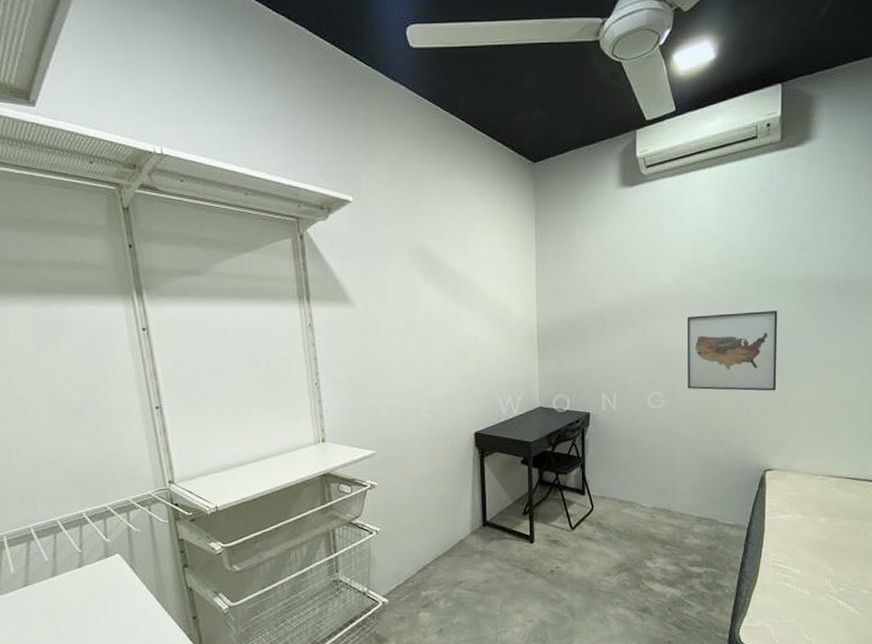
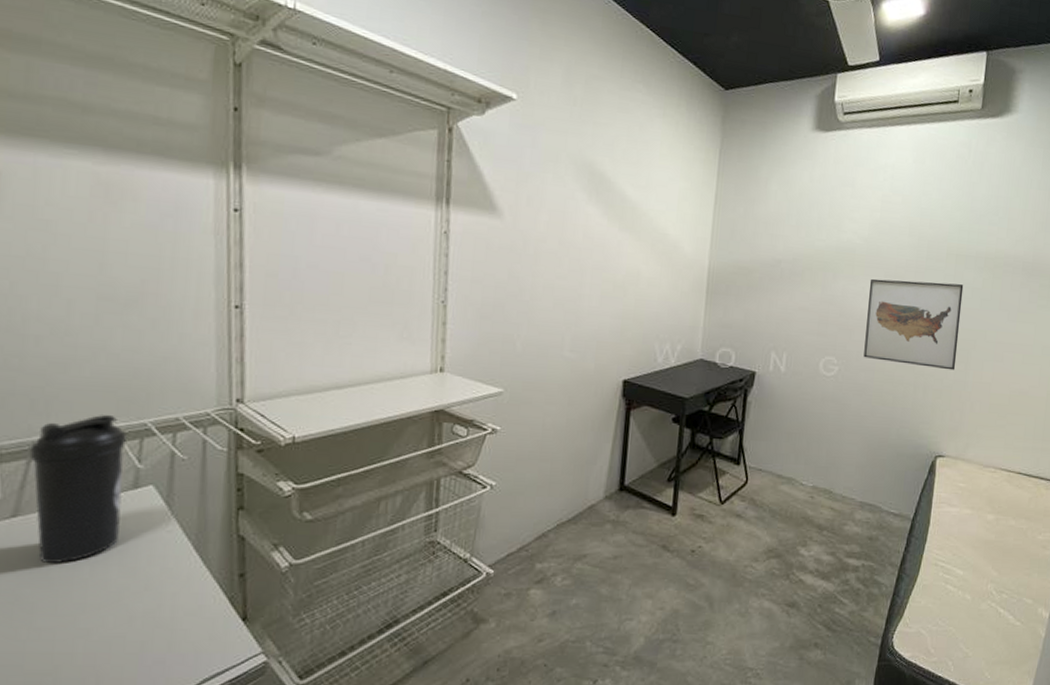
water bottle: none [27,503,101,619] -> present [29,415,127,563]

